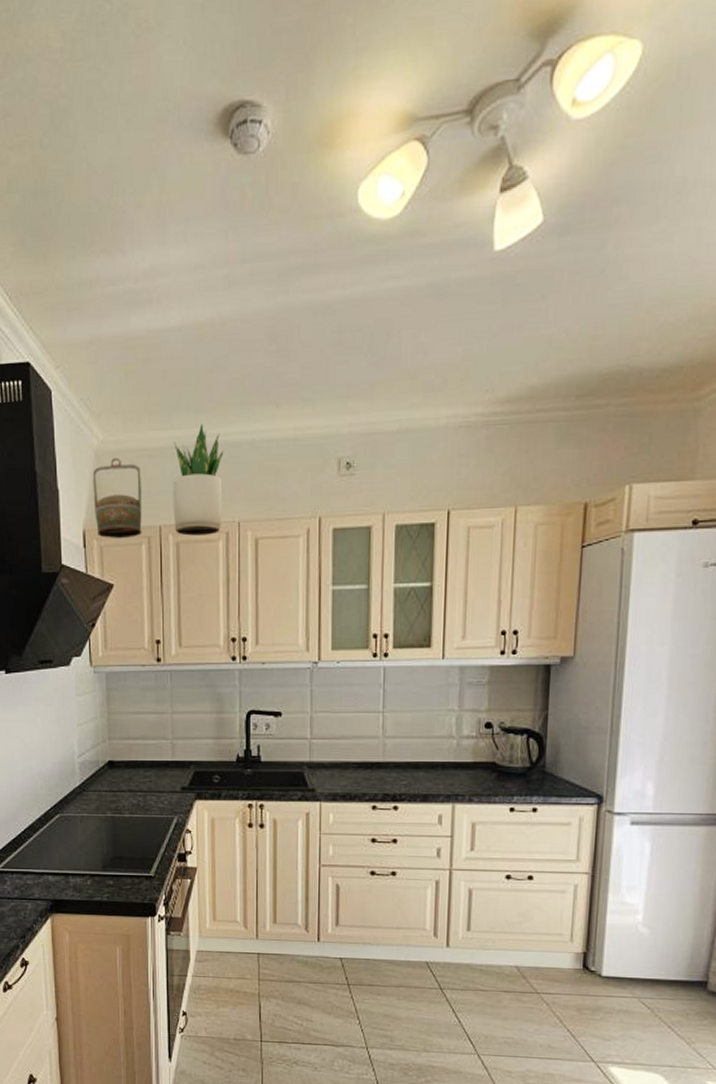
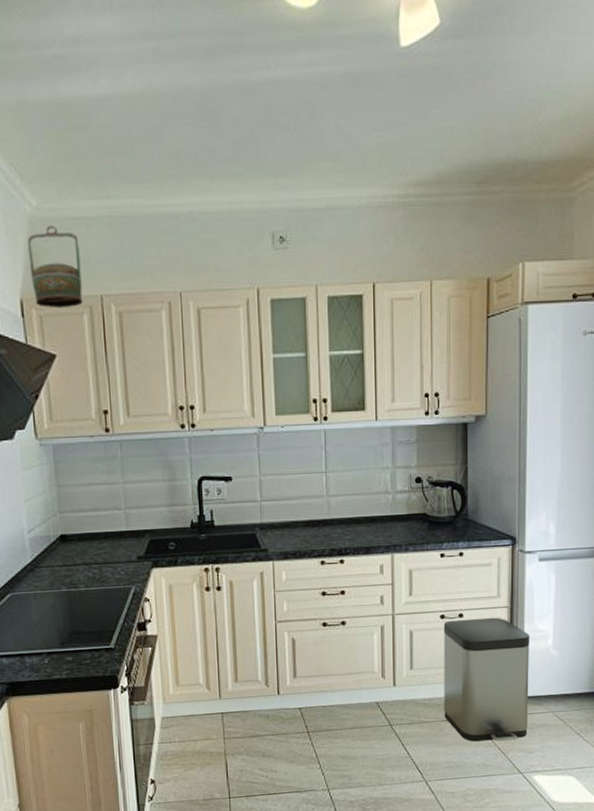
planter: present [172,424,224,536] -> none [111,194,164,306]
pedal bin: none [504,882,614,1023] -> present [443,617,529,742]

